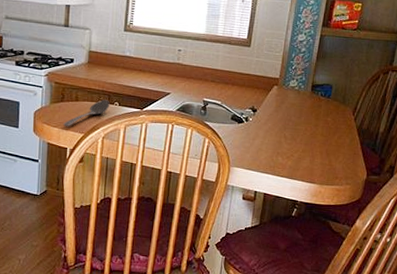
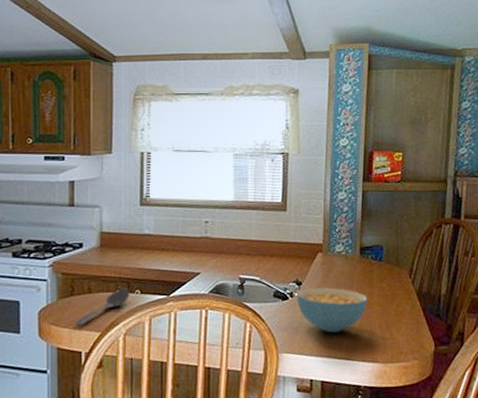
cereal bowl: none [251,115,313,155] -> present [297,287,368,333]

